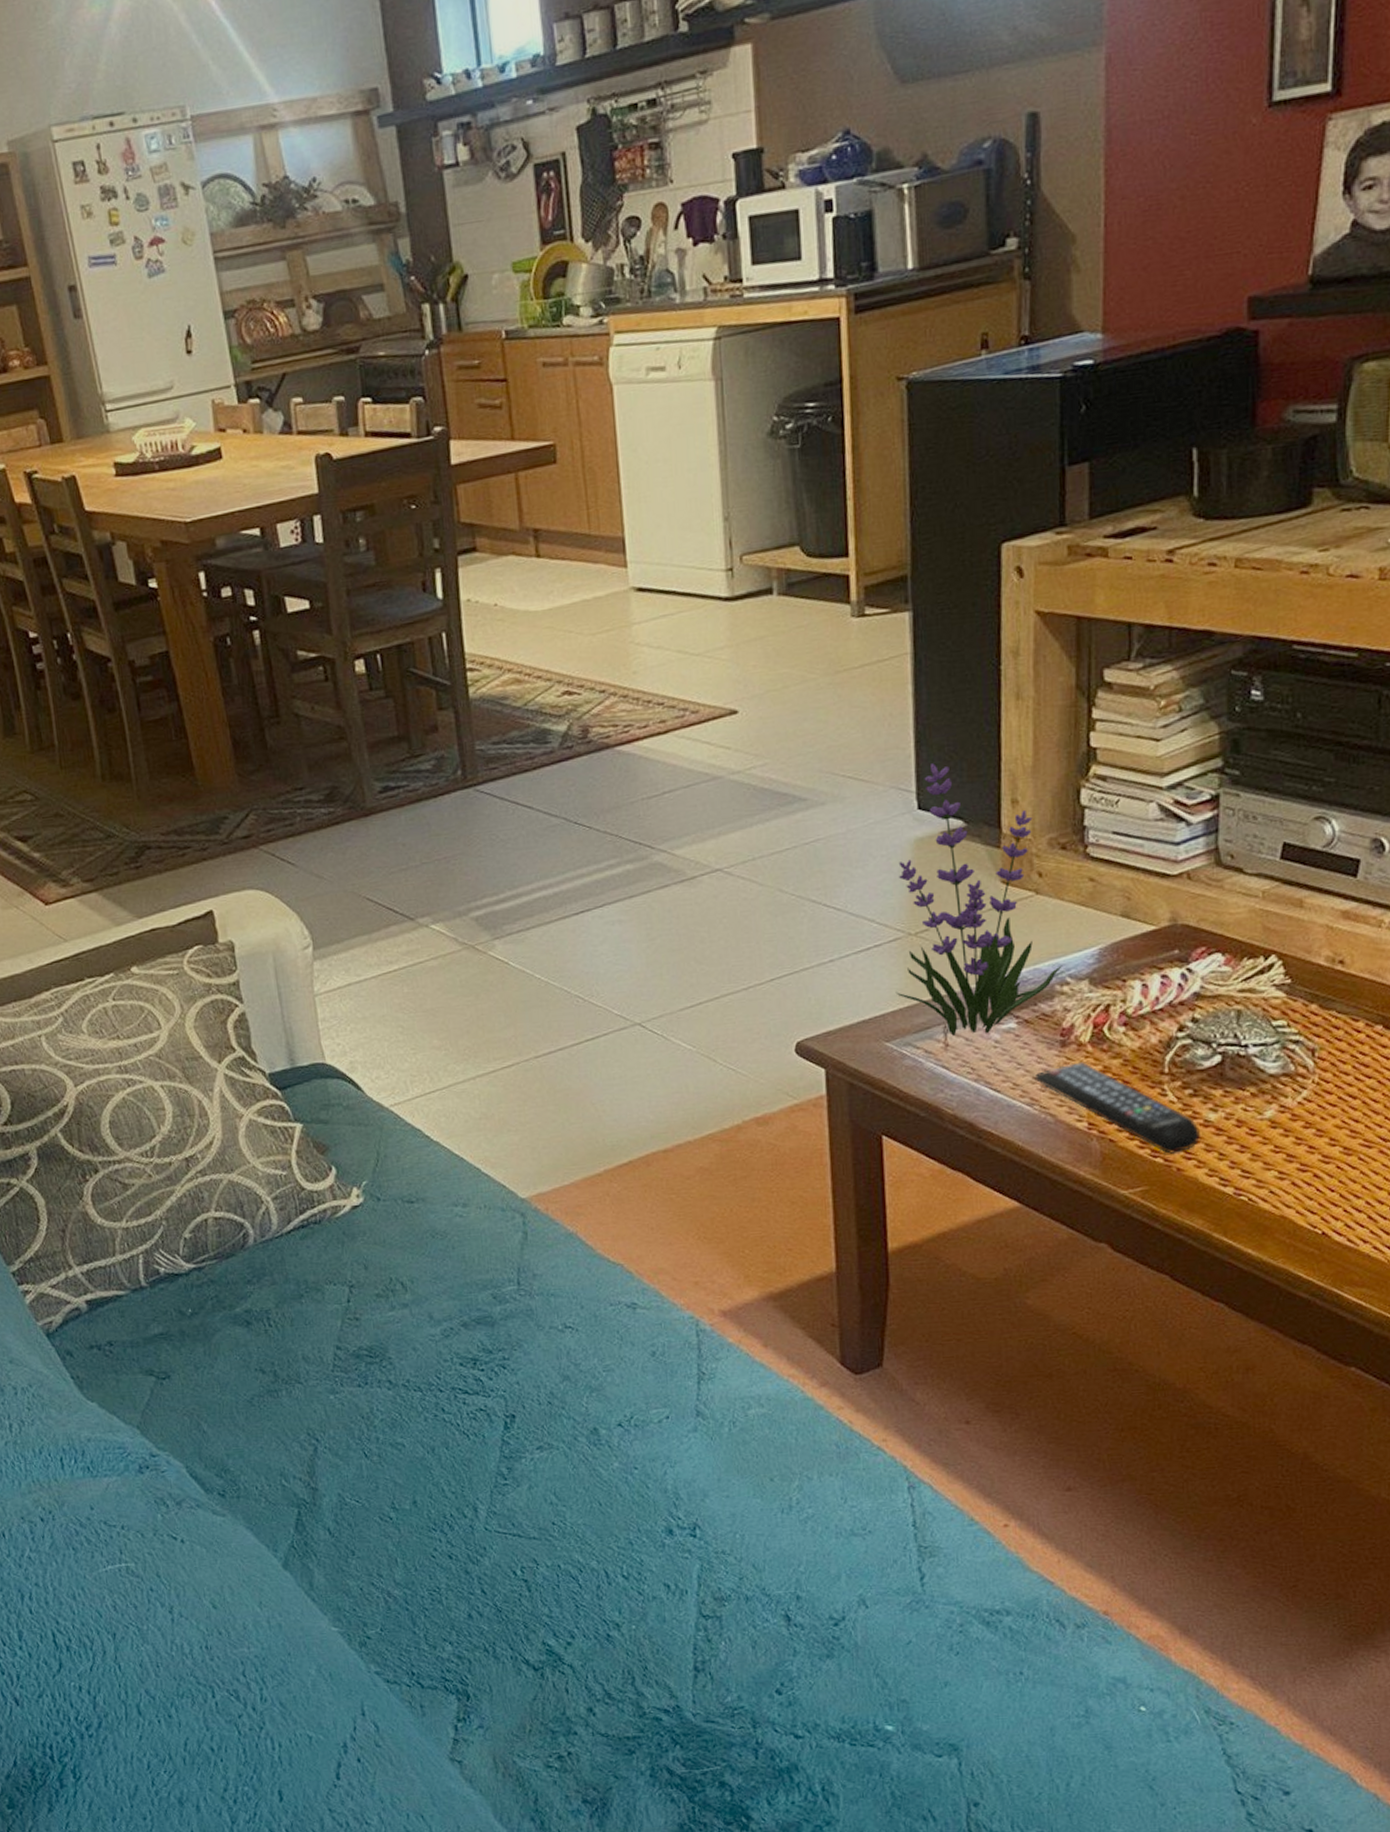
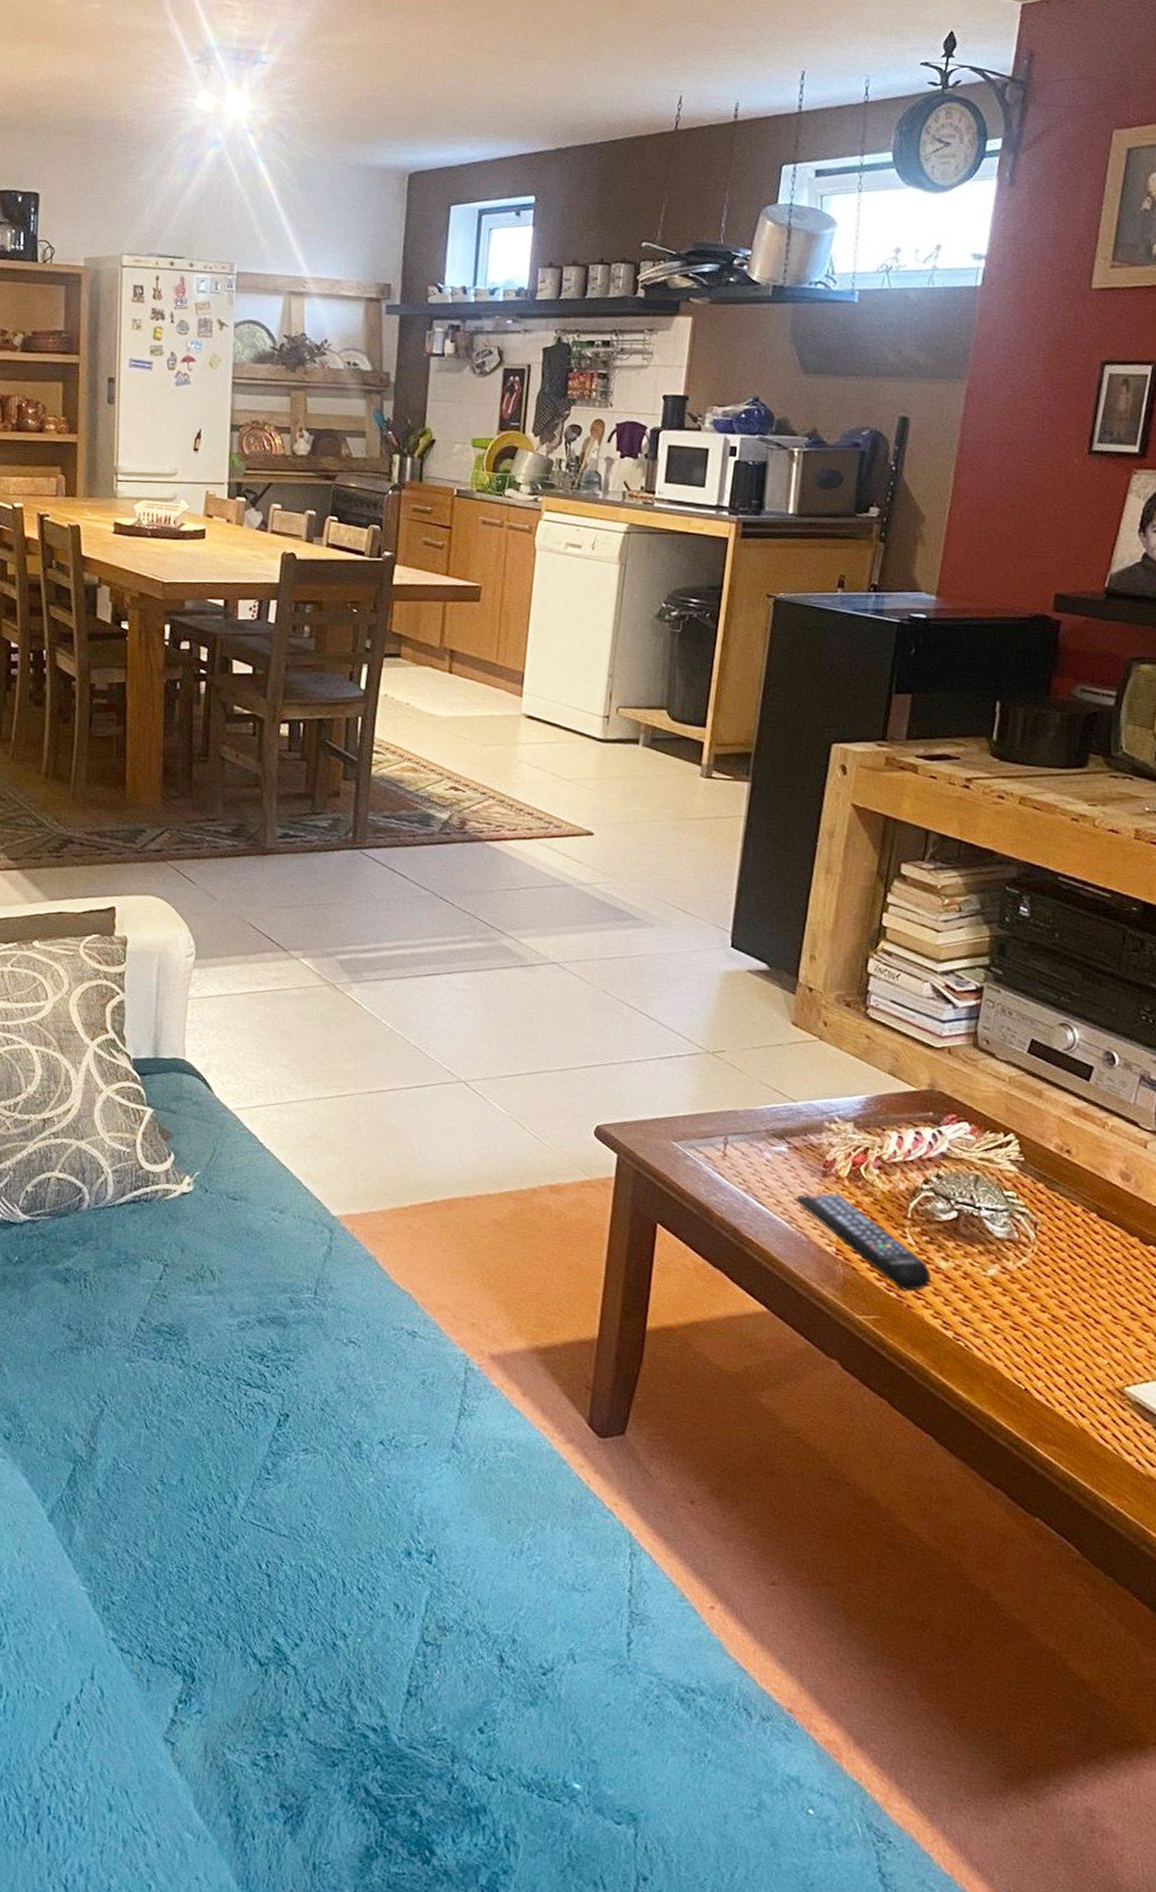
plant: present [895,763,1062,1036] -> none [688,911,833,1152]

